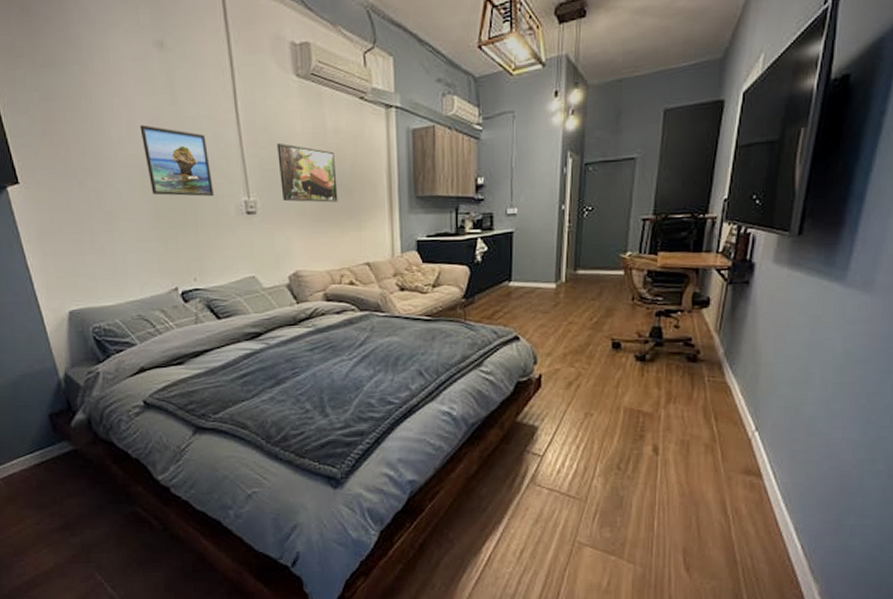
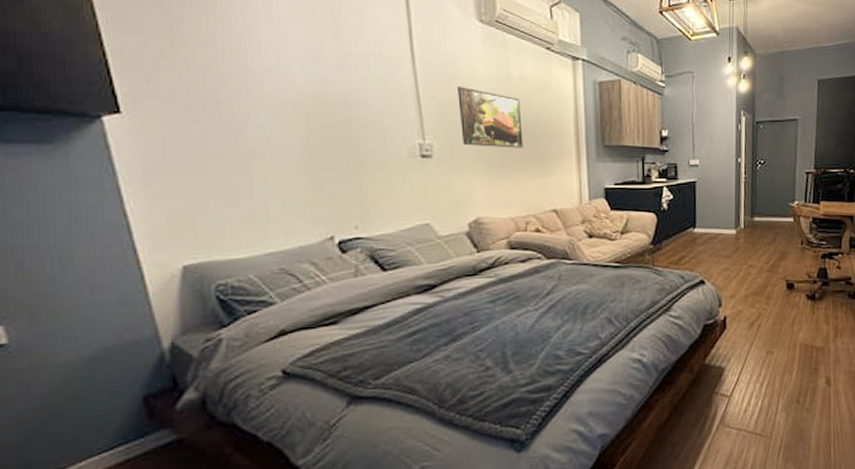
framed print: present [140,125,213,197] -> none [293,56,382,137]

